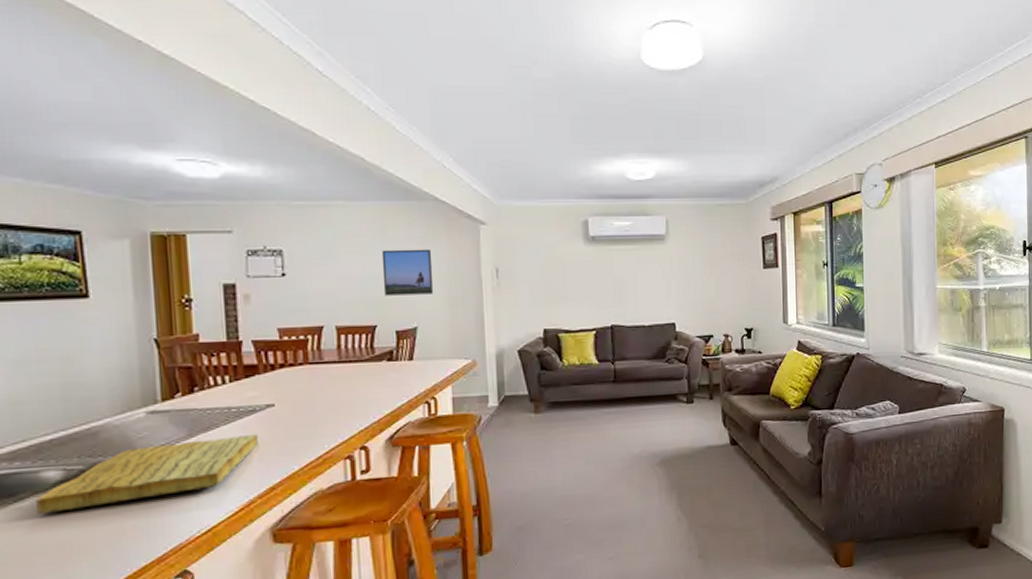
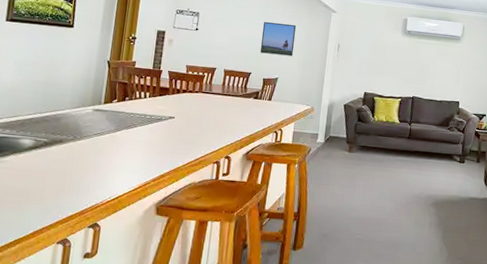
cutting board: present [36,433,258,514] -> none [13,132,160,168]

